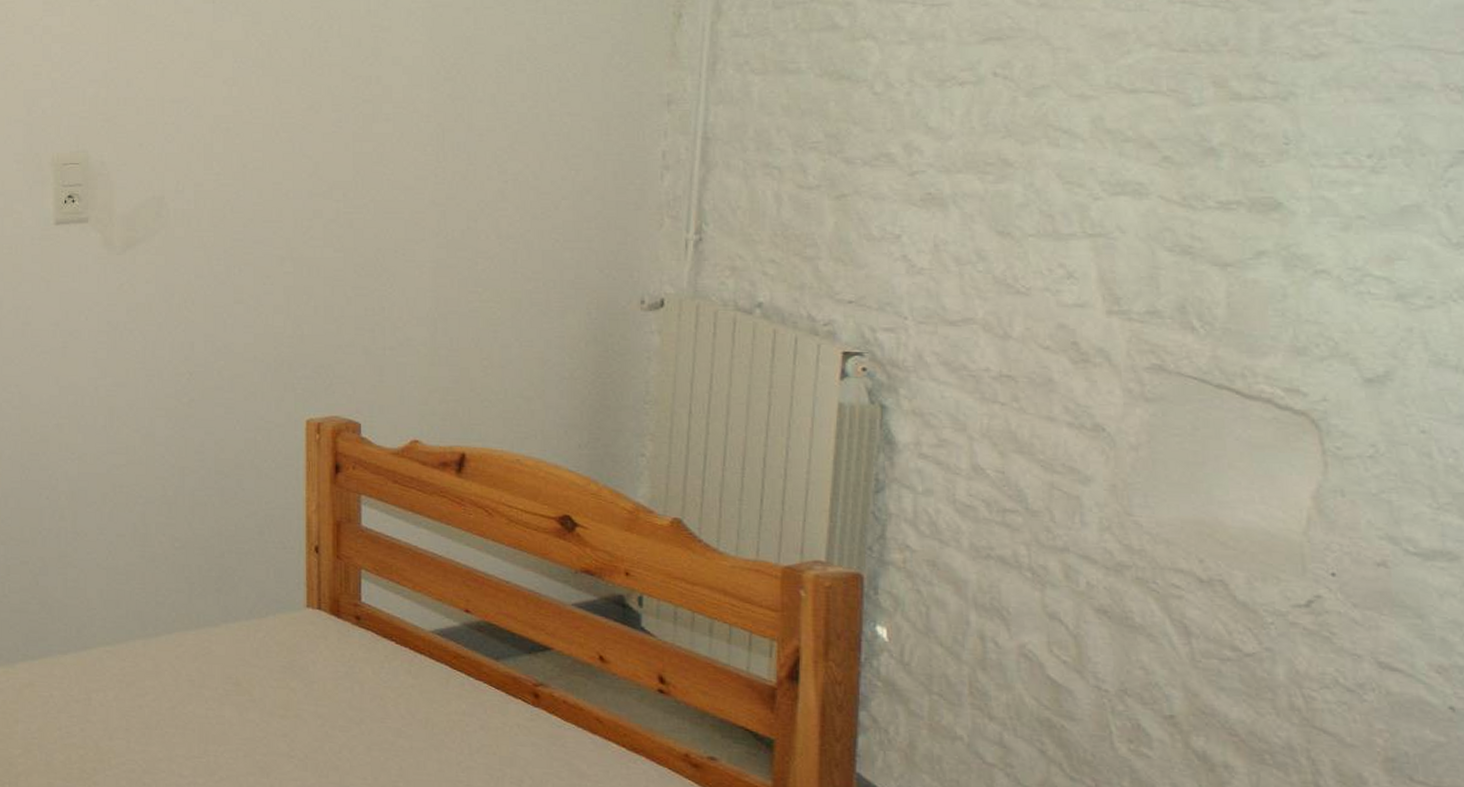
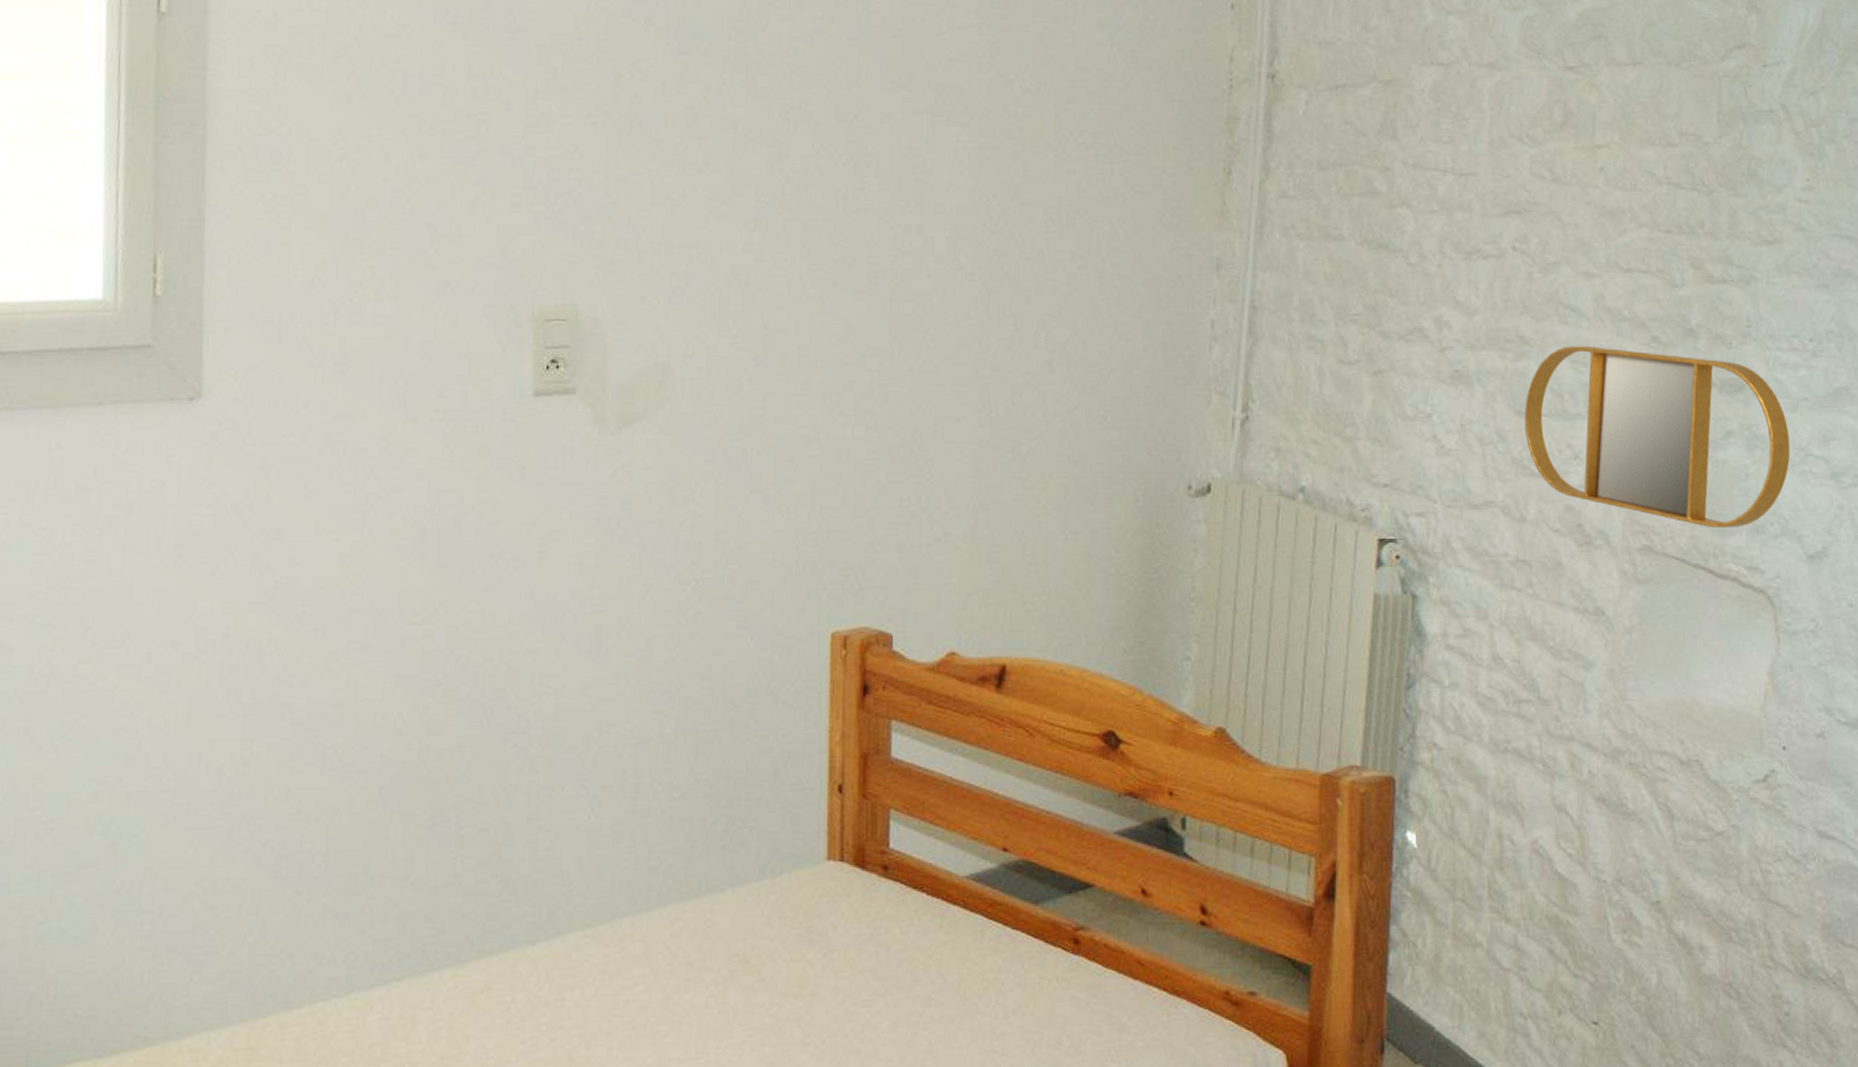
home mirror: none [1007,168,1342,348] -> present [1524,346,1790,527]

